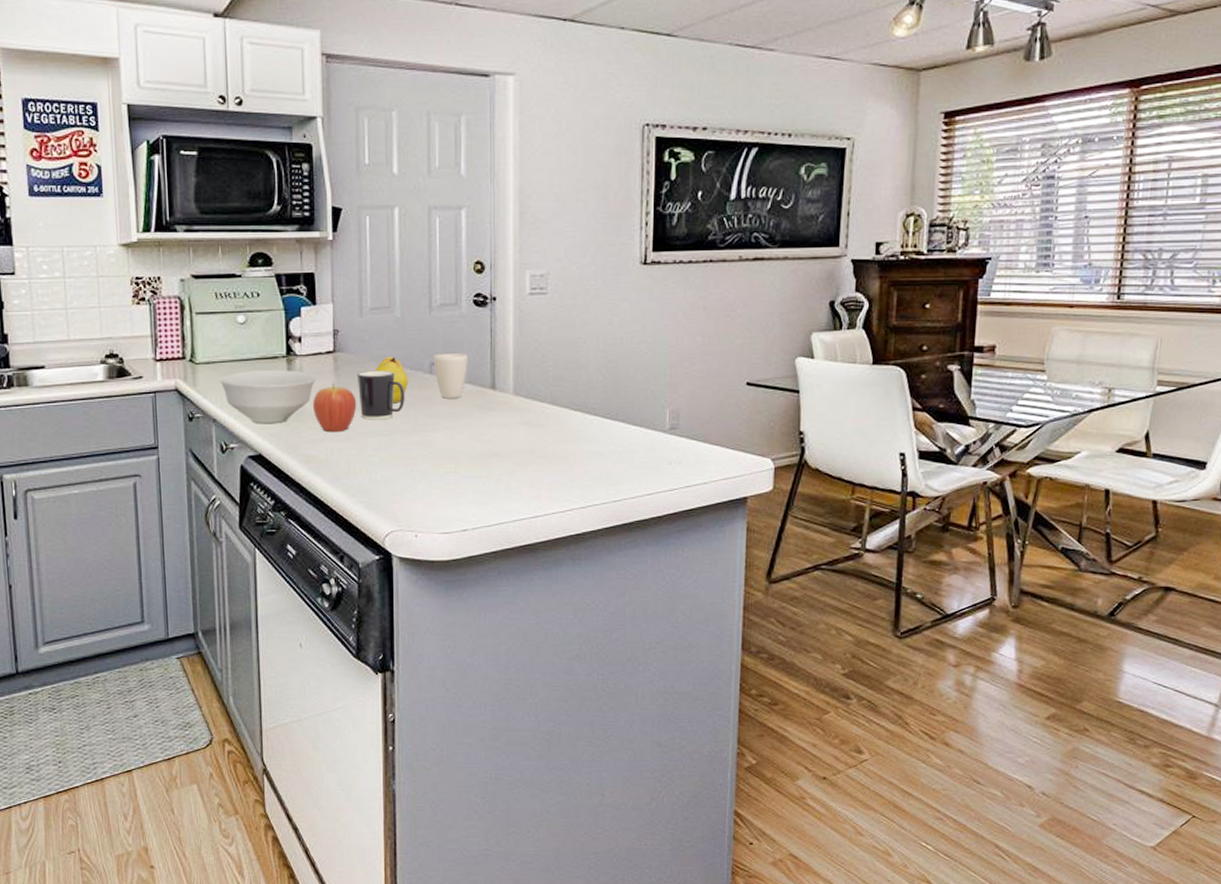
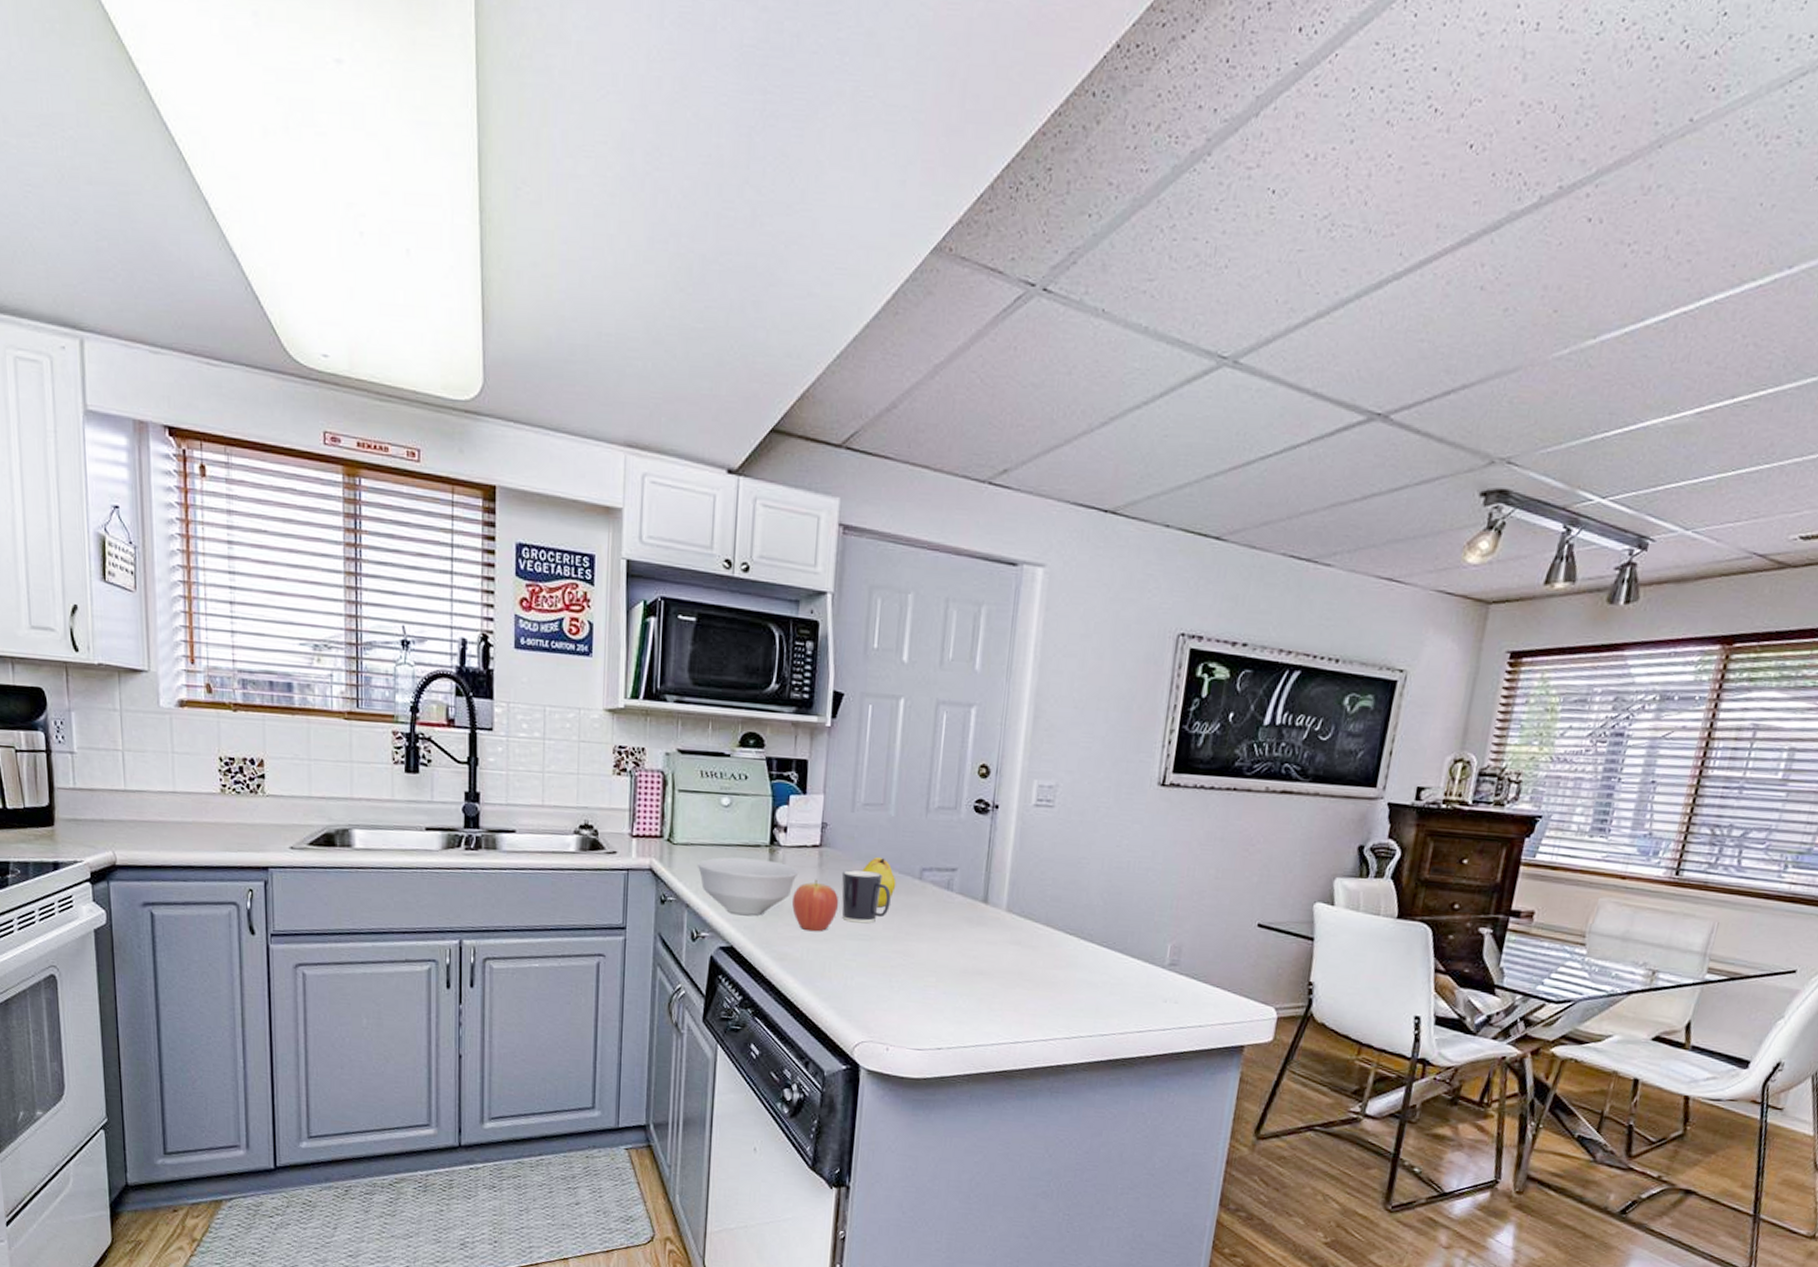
cup: present [433,352,469,399] -> none [924,858,963,909]

